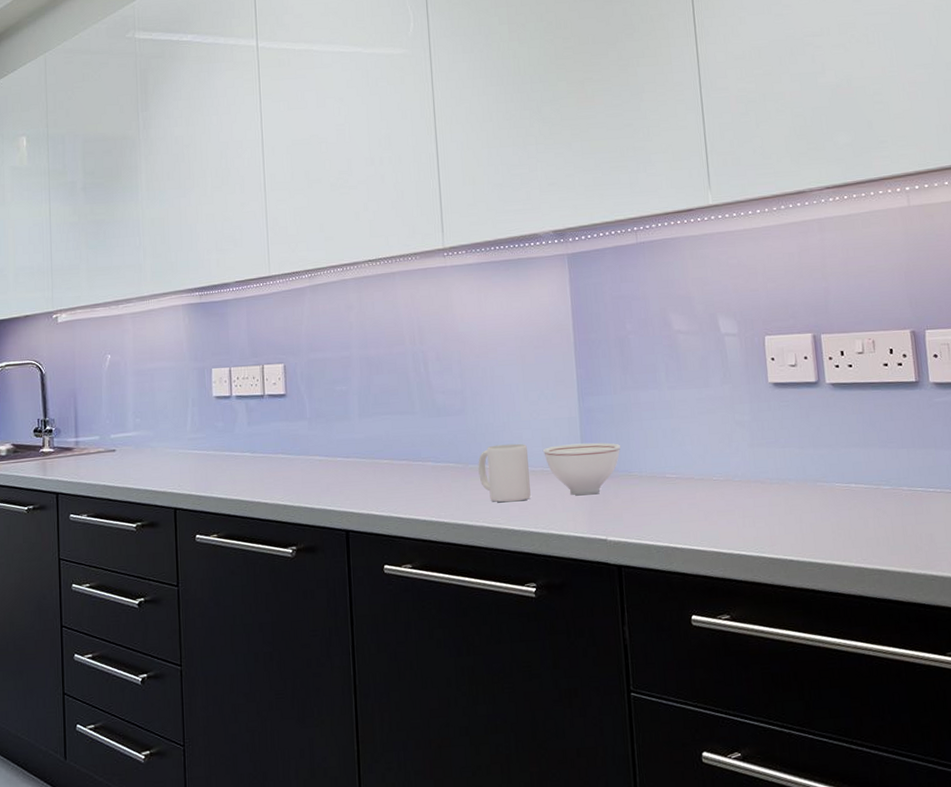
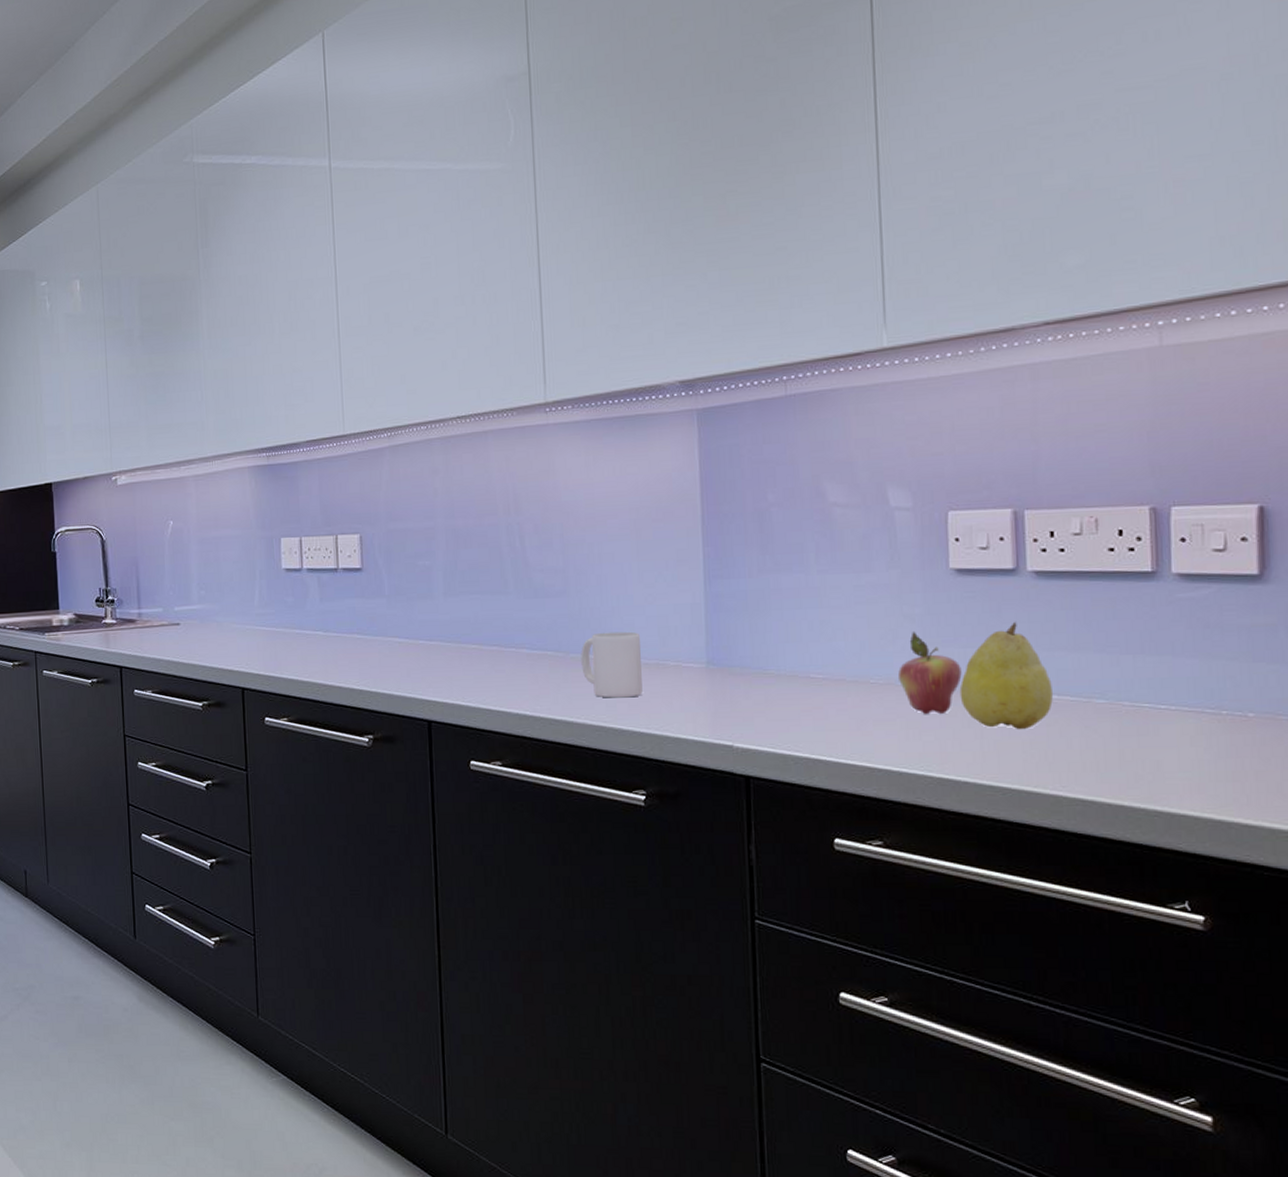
bowl: present [542,442,621,496] -> none [658,633,756,694]
fruit: none [734,436,783,504] -> present [898,632,962,714]
fruit: none [781,424,852,513] -> present [959,621,1053,729]

